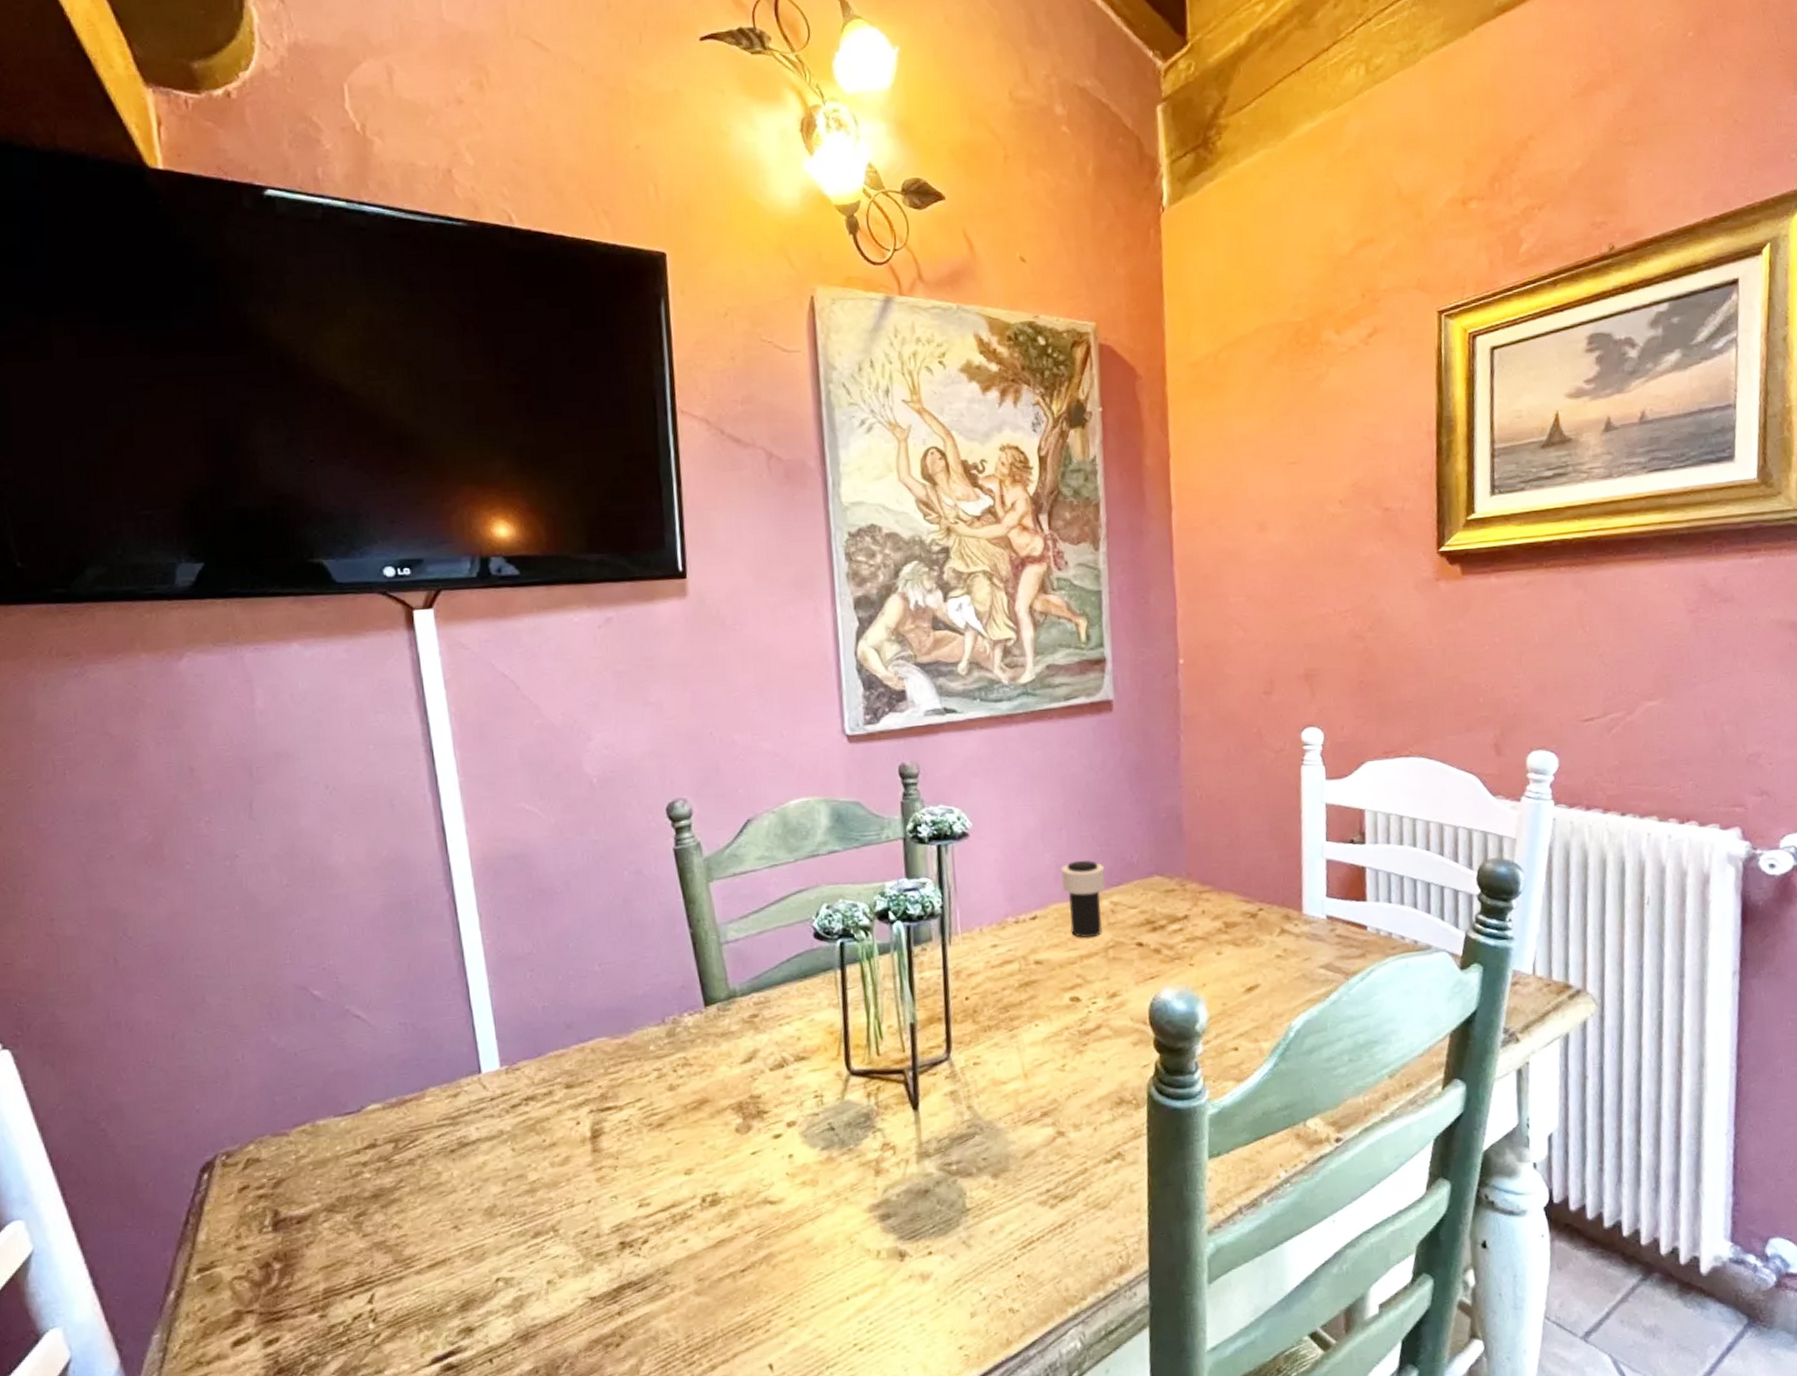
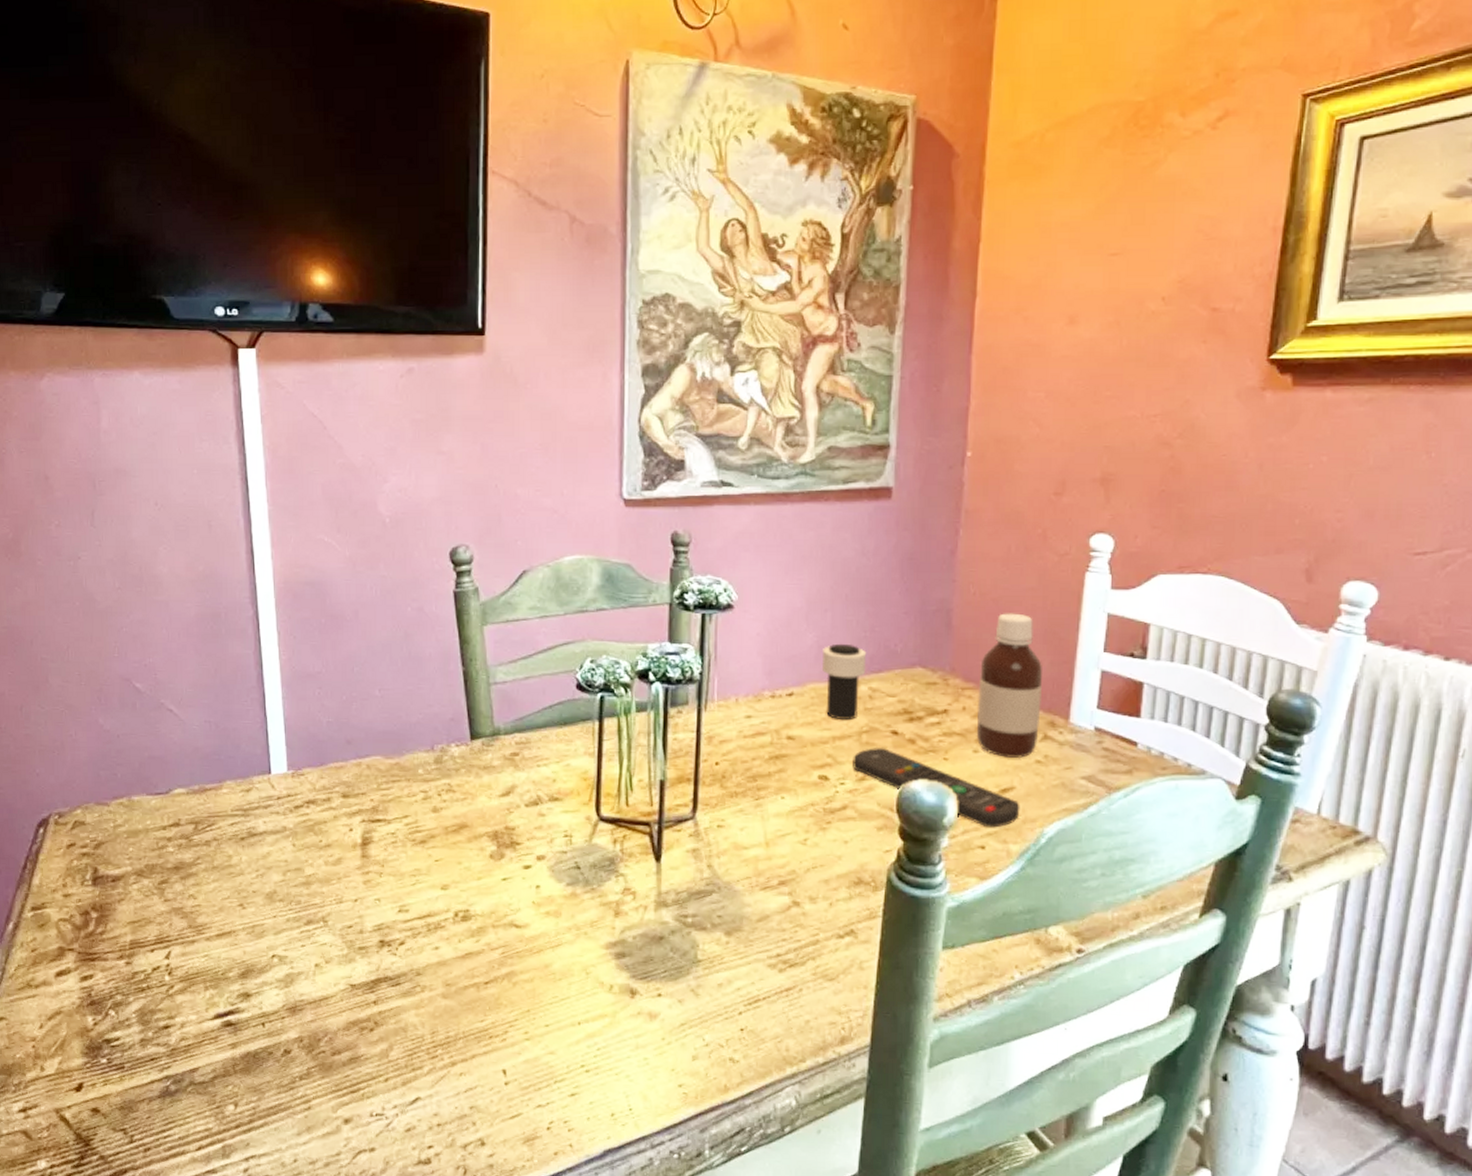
remote control: none [1101,960,1267,1029] -> present [853,747,1020,828]
bottle: none [1214,812,1276,956] -> present [976,613,1042,758]

